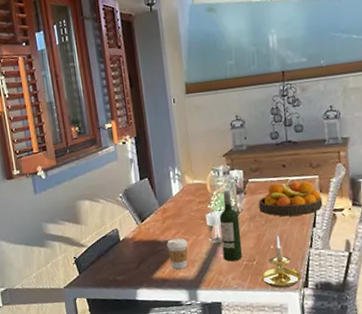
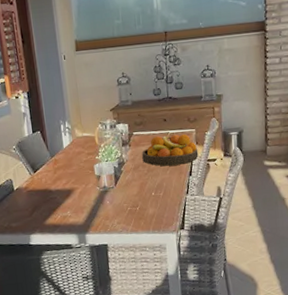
coffee cup: present [166,238,188,270] -> none [58,187,78,216]
wine bottle: present [219,190,242,262] -> none [106,142,127,208]
candle holder: present [261,236,302,288] -> none [143,184,179,230]

